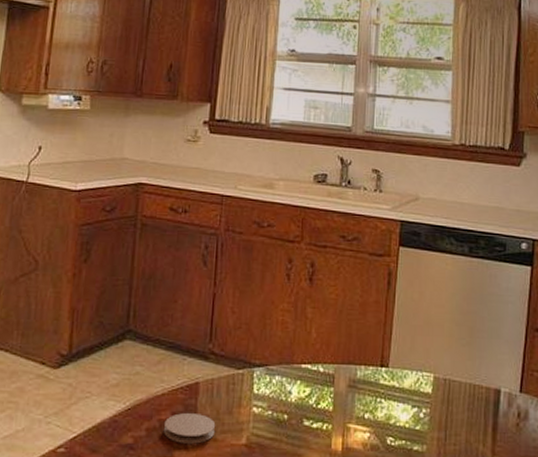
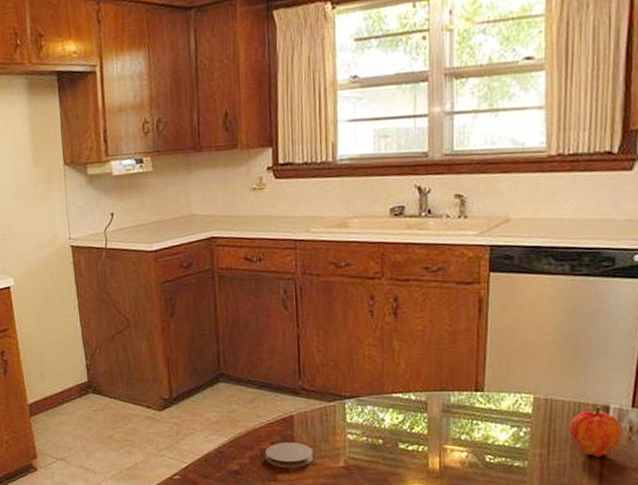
fruit: none [465,389,512,444] -> present [569,406,623,457]

